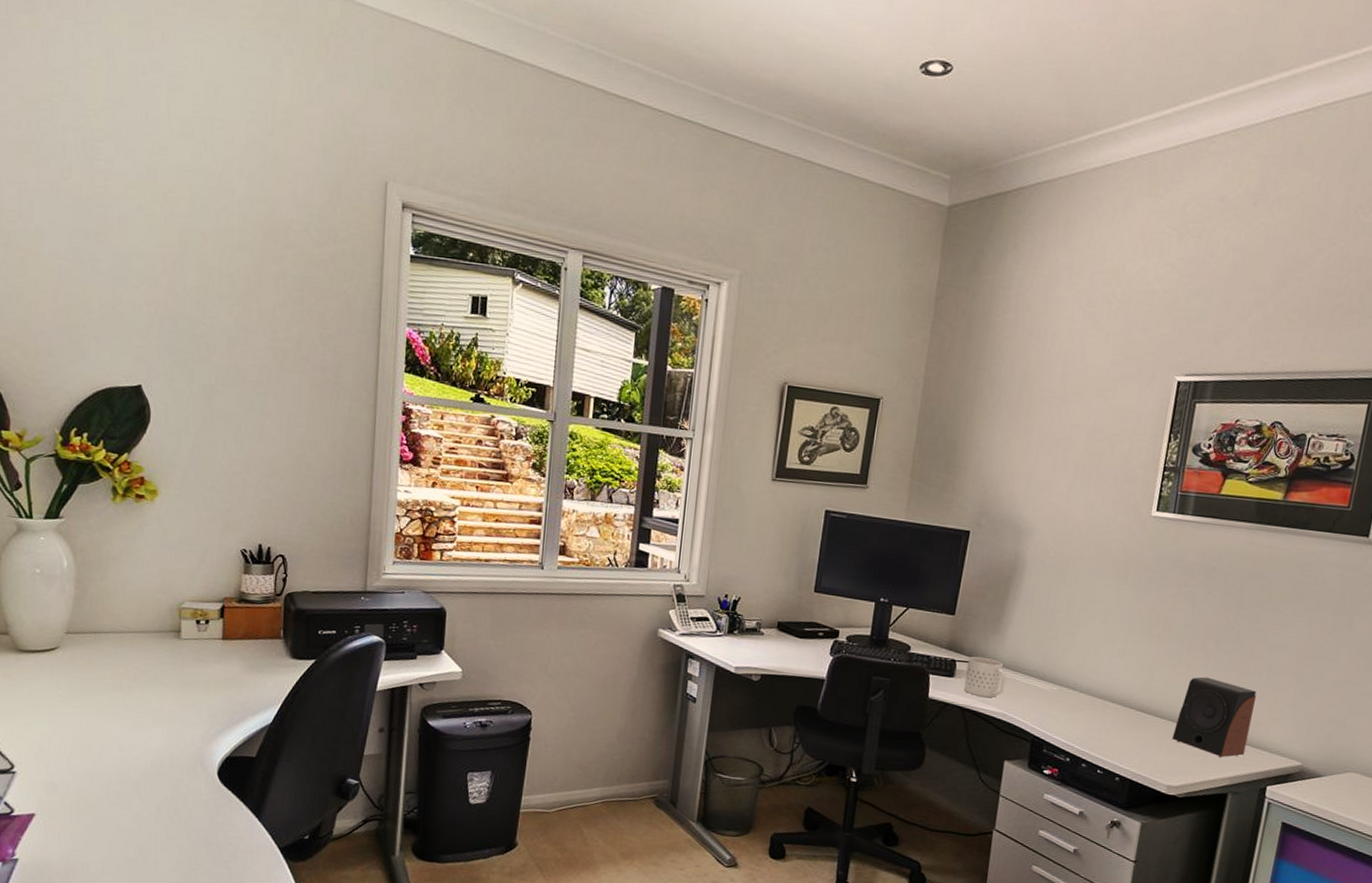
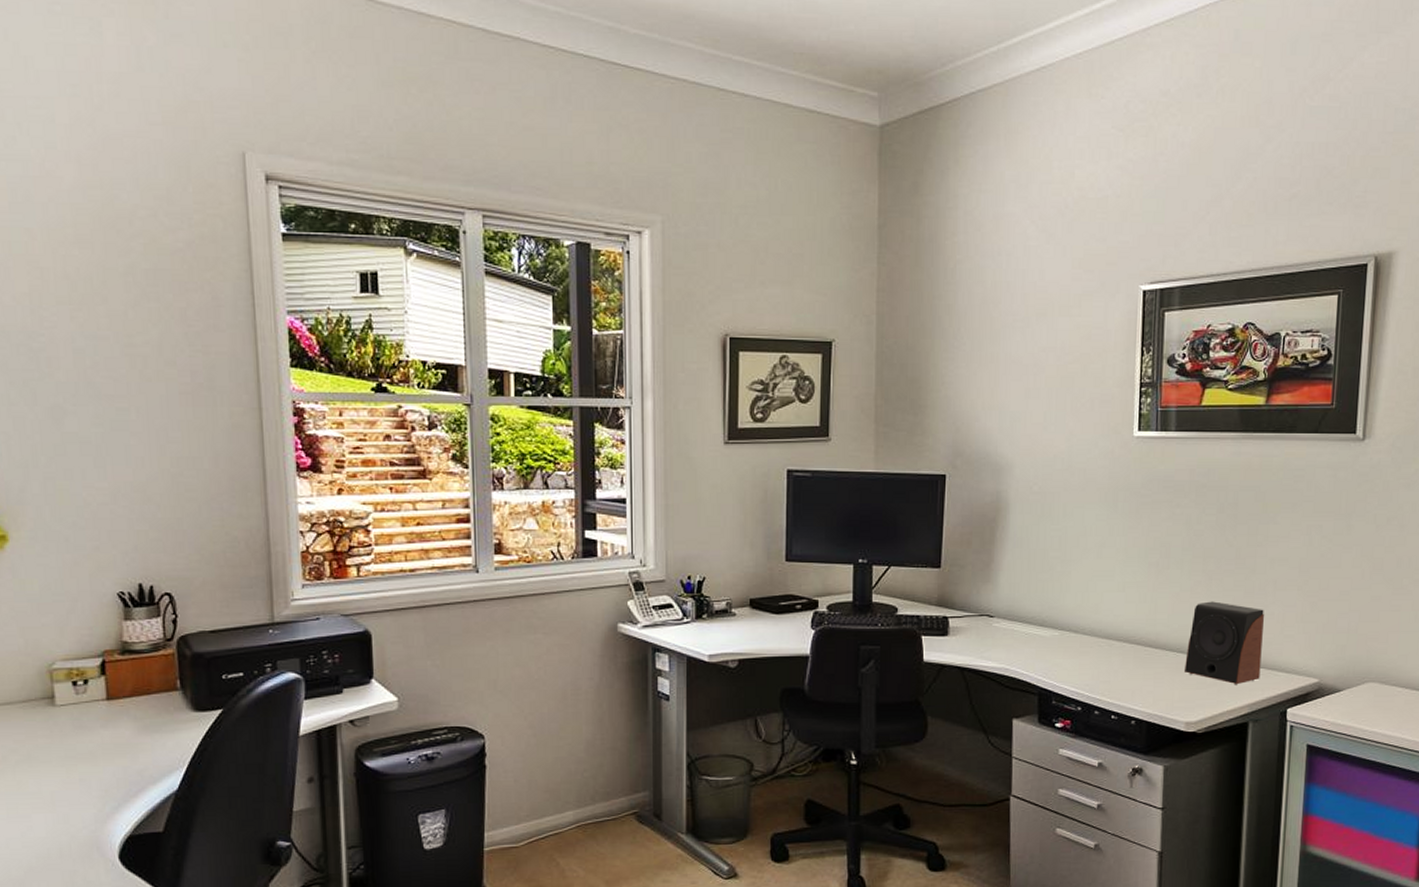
mug: present [963,656,1006,698] -> none [960,609,1003,652]

